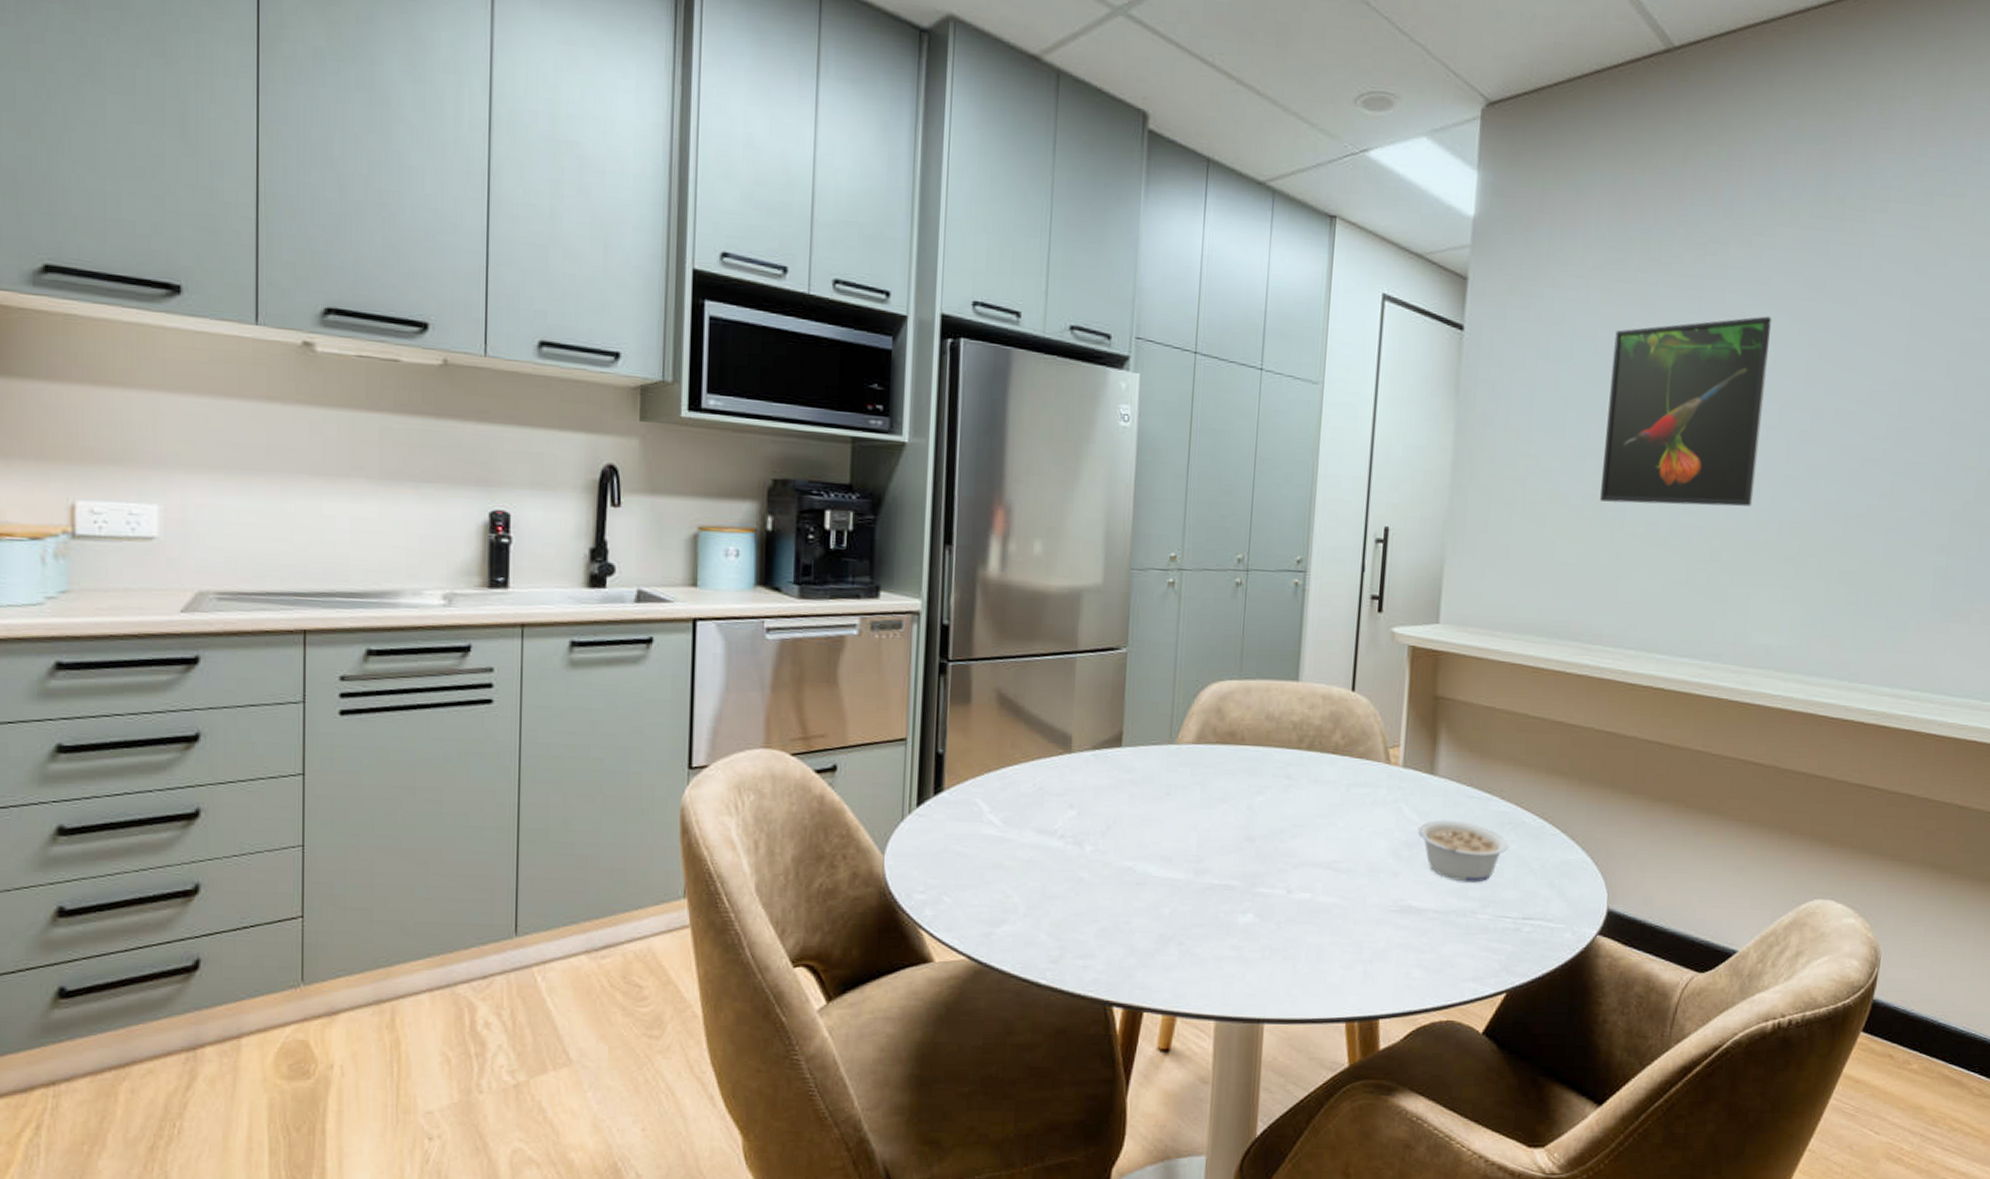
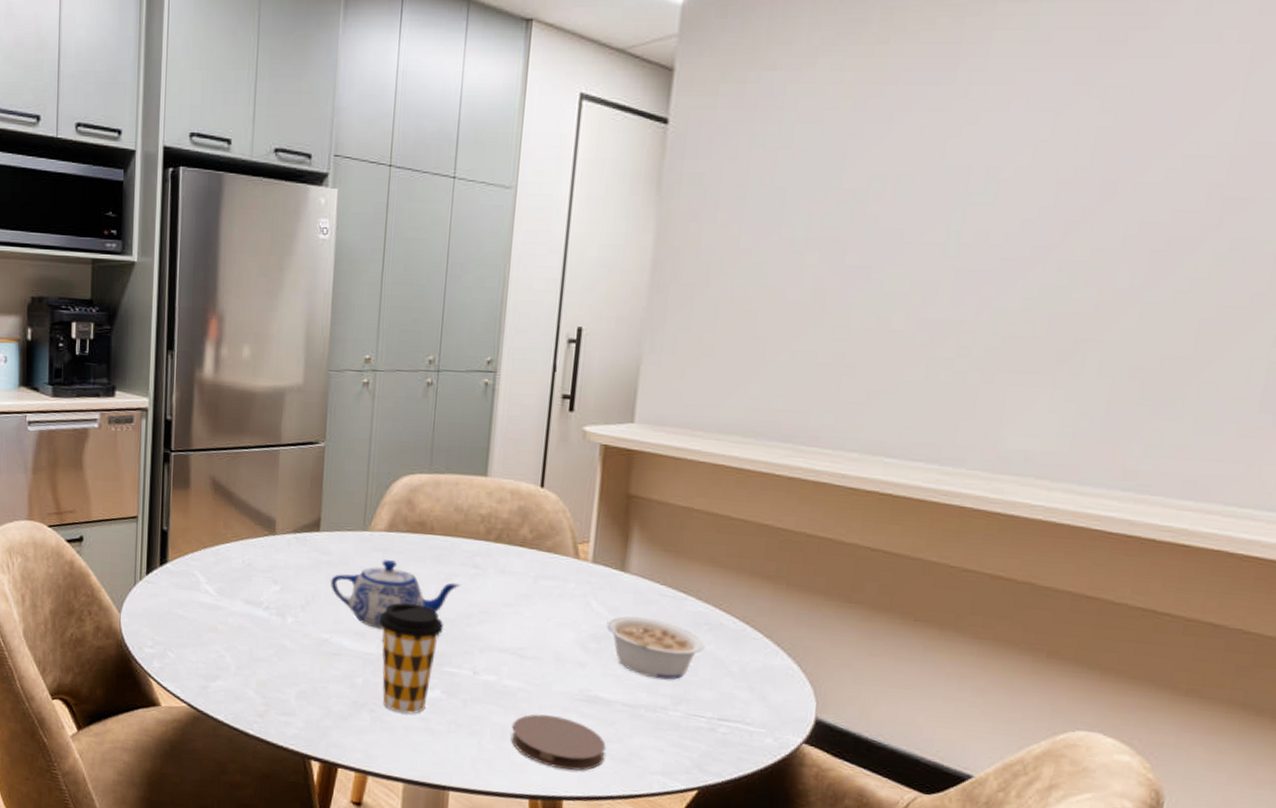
teapot: none [1134,774,1273,852] -> present [331,559,461,629]
coffee cup: none [1187,821,1256,943] -> present [378,602,443,714]
coaster: none [1326,930,1420,987] -> present [511,714,606,771]
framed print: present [1600,316,1771,507] -> none [821,80,1050,297]

